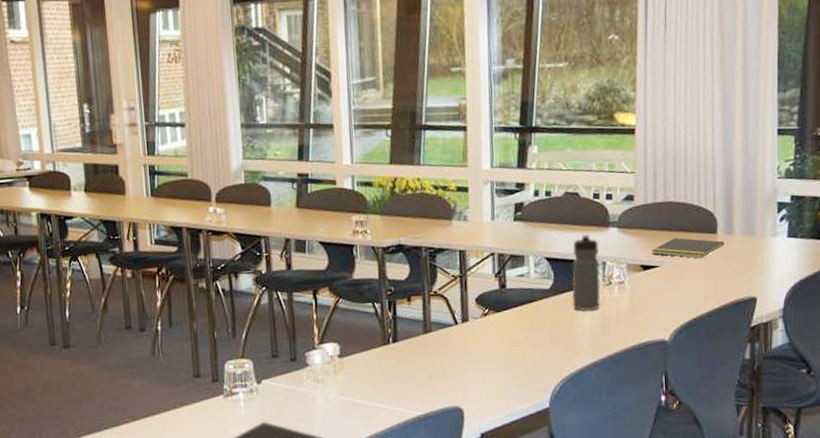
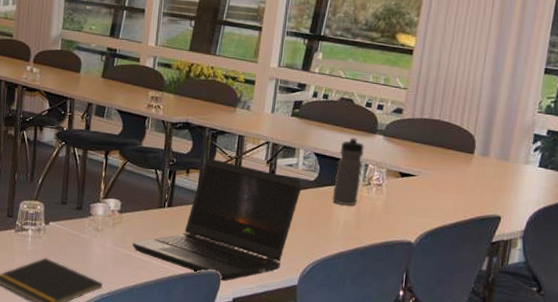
laptop computer: none [359,280,538,417] -> present [132,158,302,282]
notepad: present [651,238,725,259] -> none [411,152,480,174]

